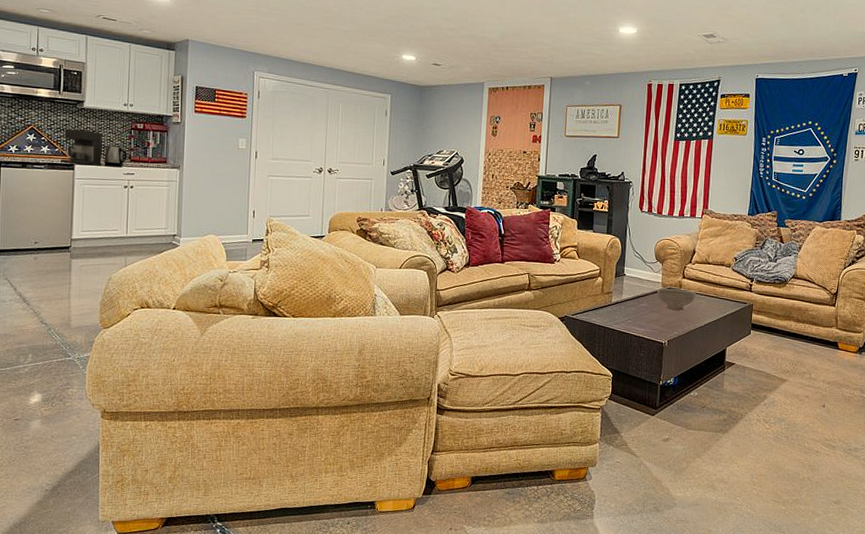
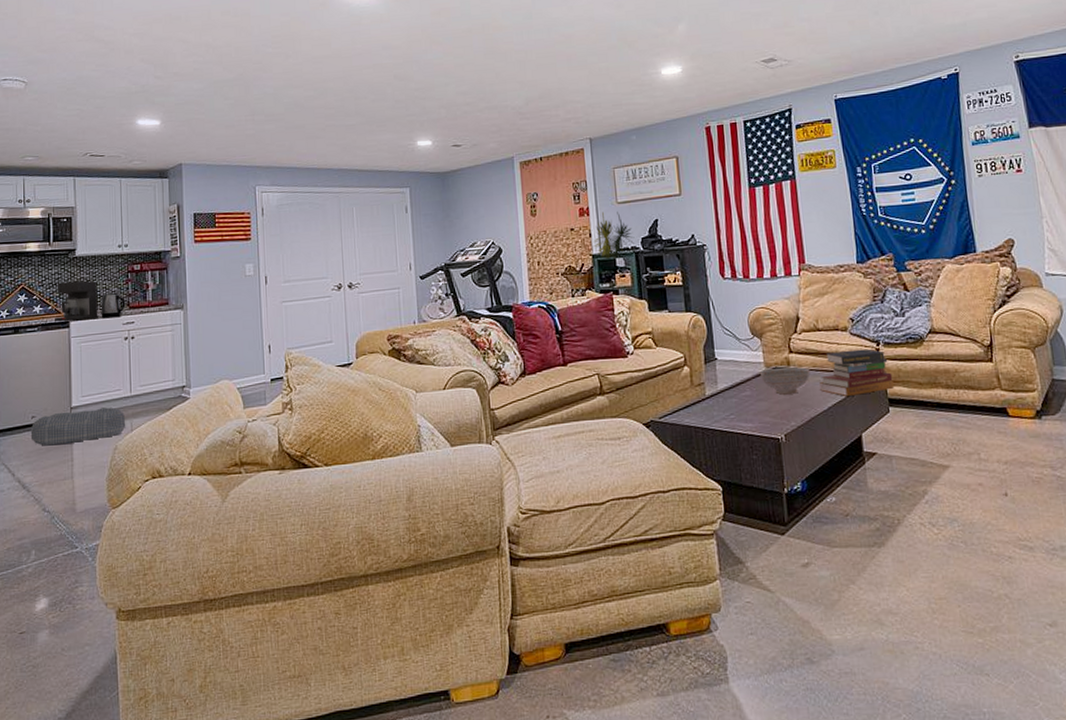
dog bed: none [32,242,121,270] -> present [30,407,126,446]
plant: none [540,141,575,182] -> present [593,212,635,259]
books: none [701,282,758,318] -> present [820,348,894,397]

